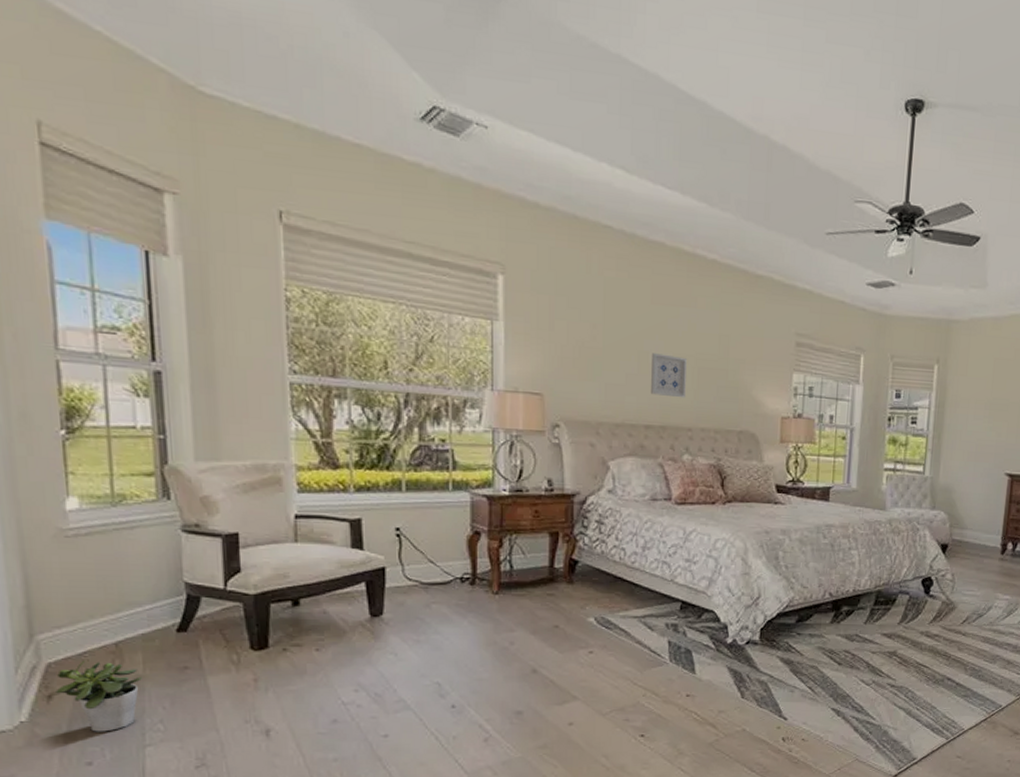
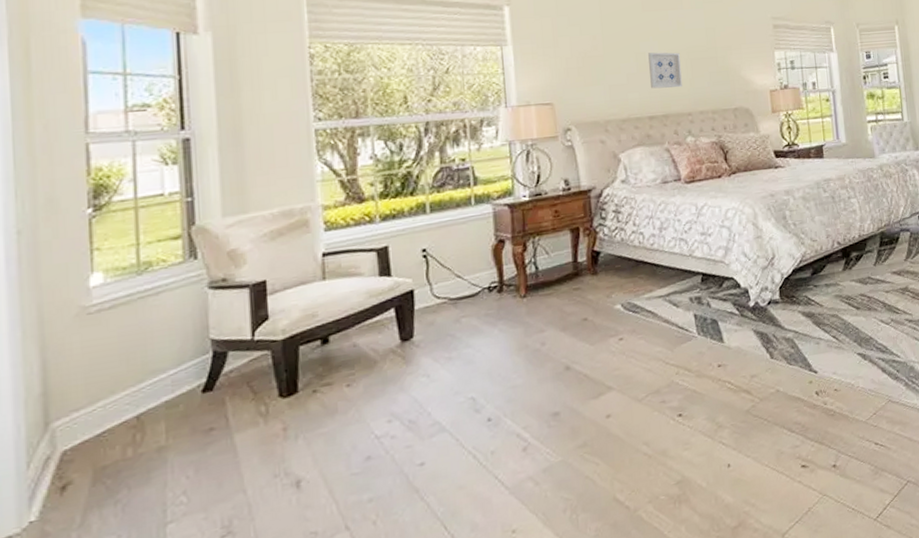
potted plant: present [56,660,142,732] -> none [70,437,164,519]

